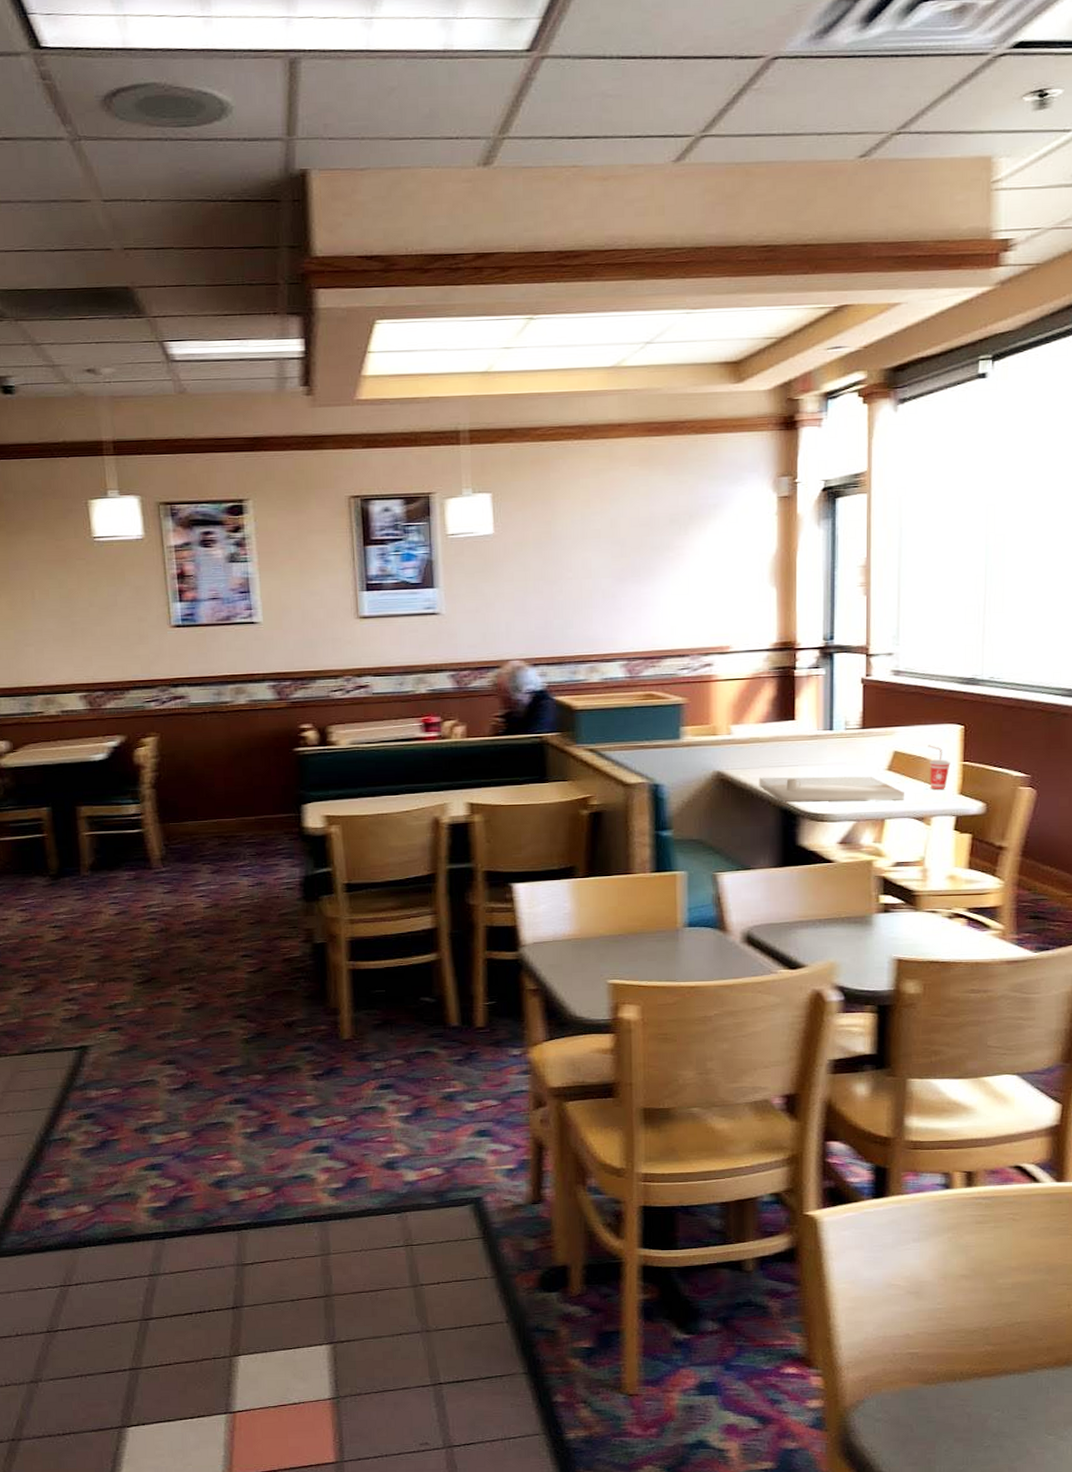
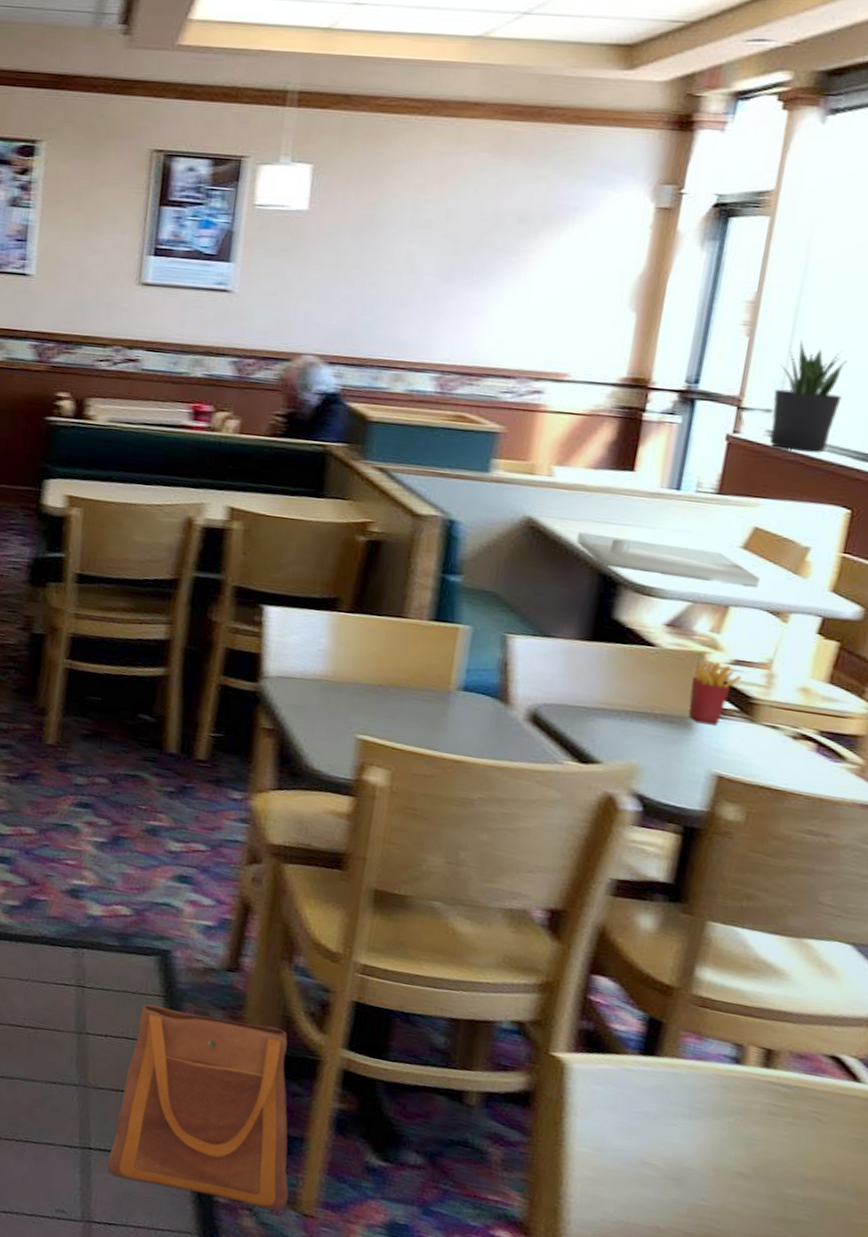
shopping bag: none [457,1243,615,1403] -> present [107,1004,289,1211]
french fries: none [865,866,904,919] -> present [688,661,742,726]
planter: none [892,592,944,684] -> present [770,340,848,452]
beverage cup: present [928,745,951,789] -> none [794,526,826,582]

